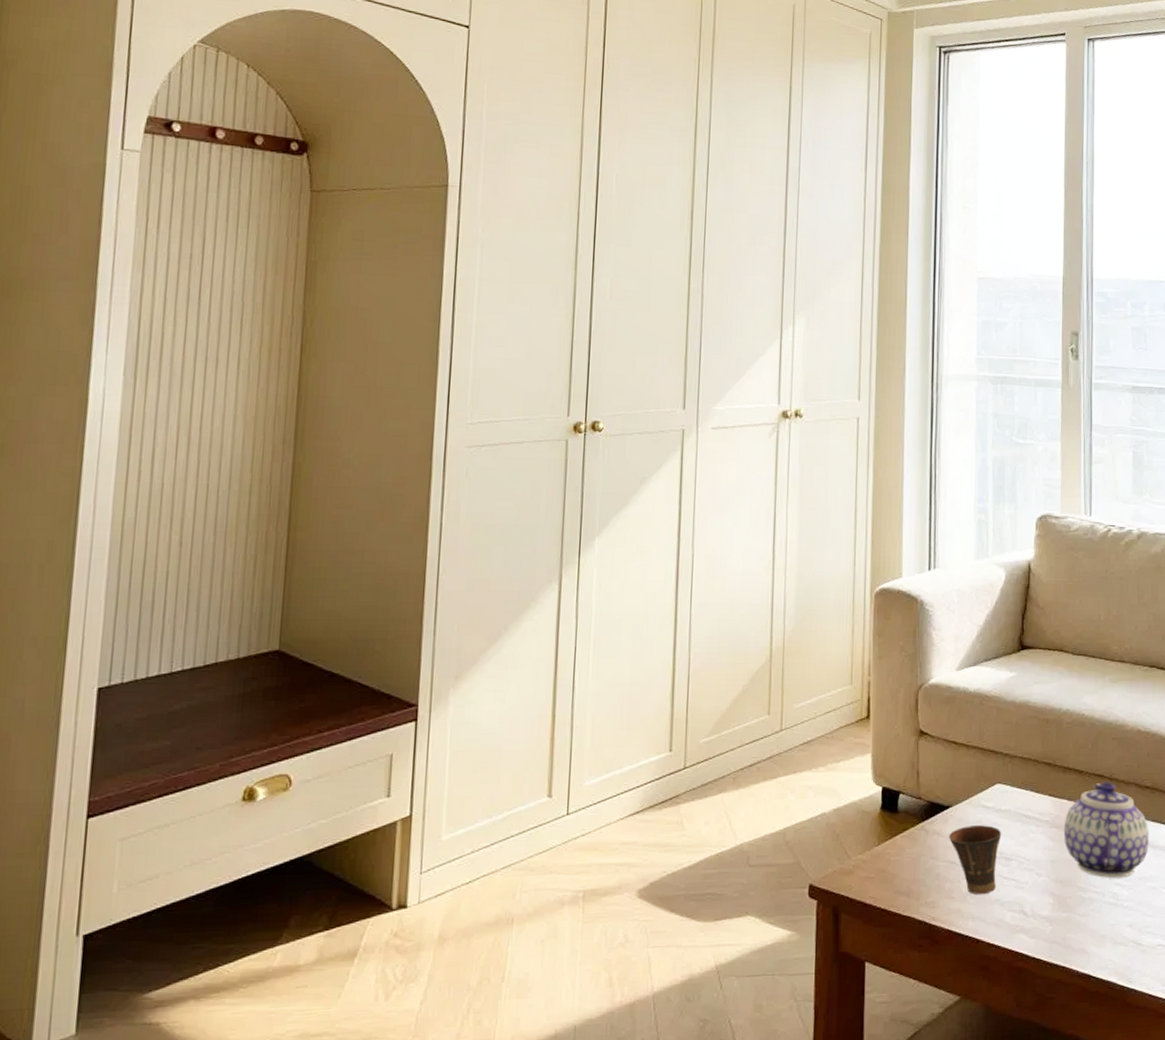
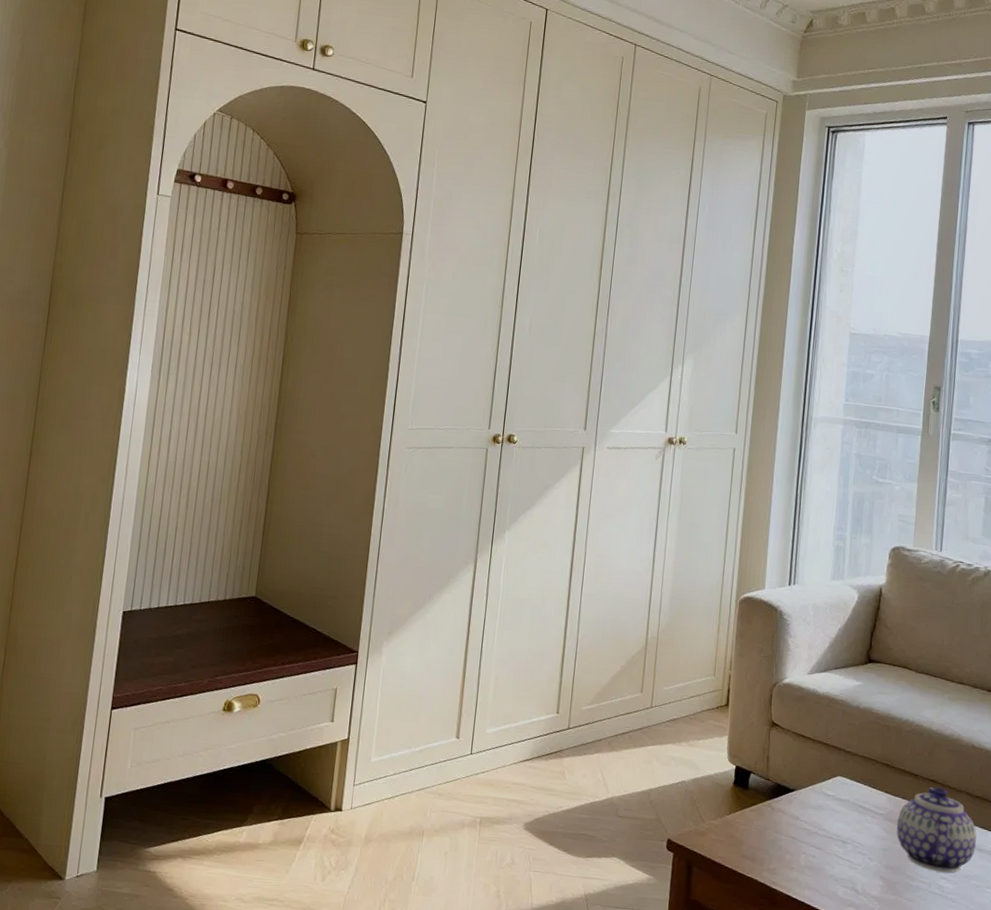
cup: present [949,825,1002,895] -> none [792,808,840,869]

